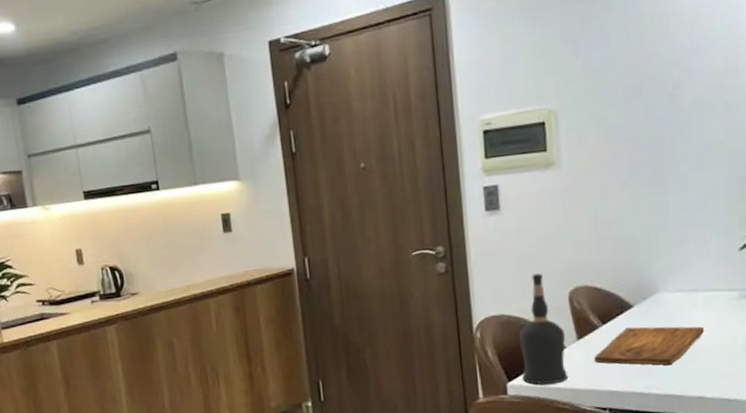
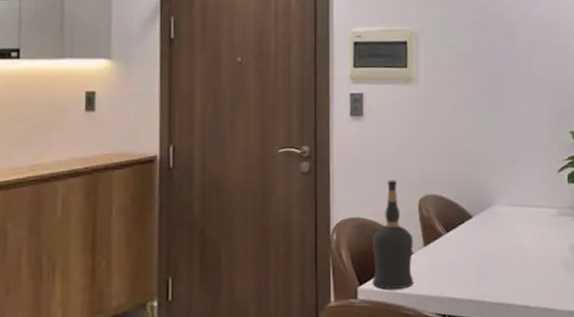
cutting board: present [593,326,704,366] -> none [437,236,529,275]

